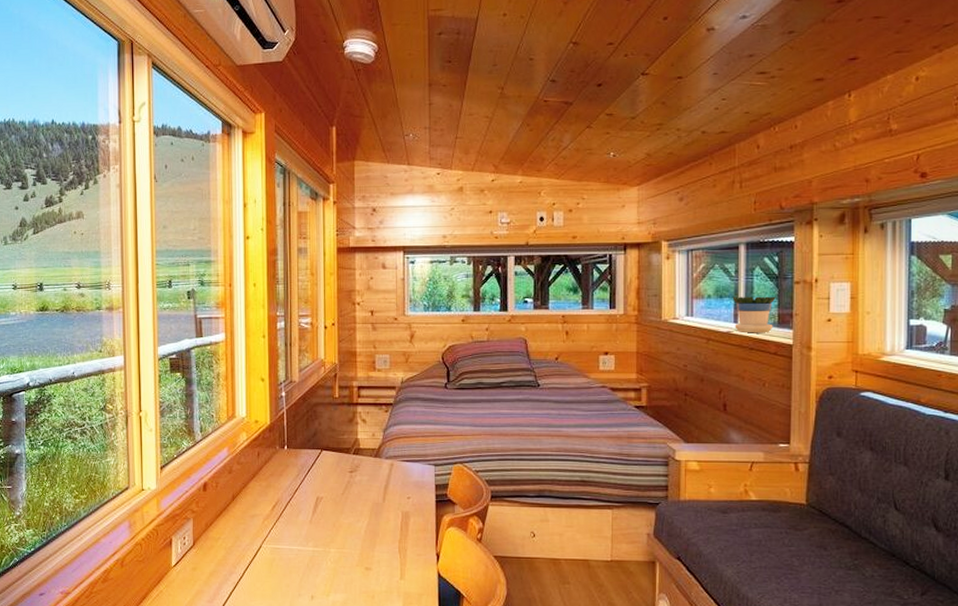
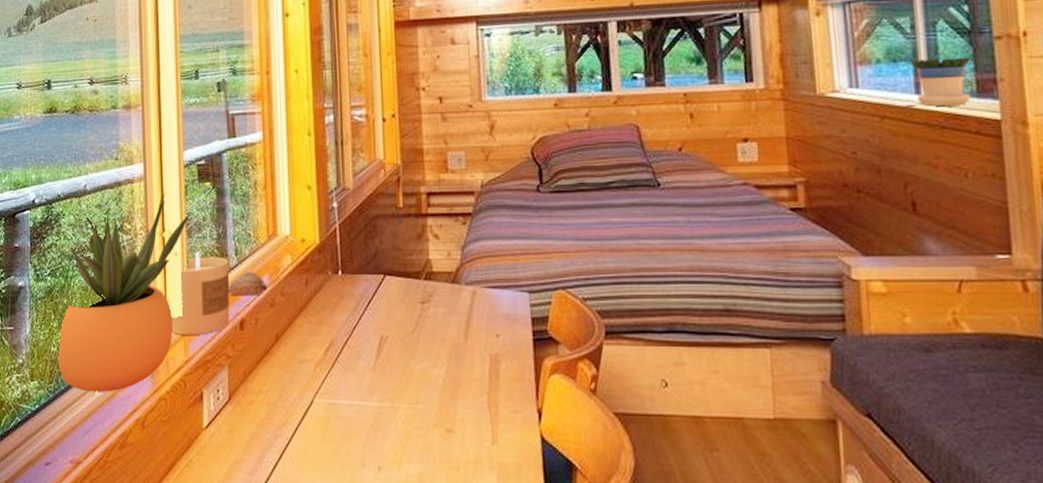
potted plant: none [51,380,165,539] -> present [59,192,192,392]
candle: none [143,428,196,494] -> present [167,251,230,335]
seashell: none [193,445,227,465] -> present [227,272,268,296]

